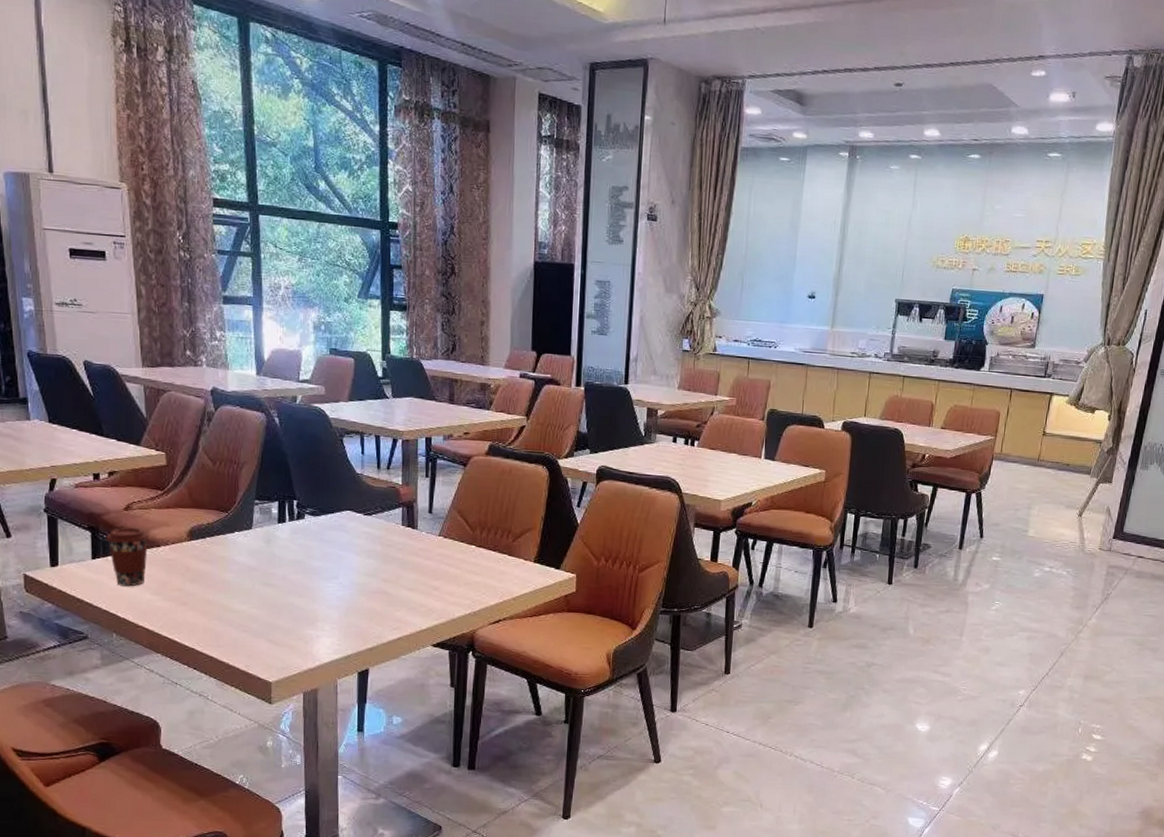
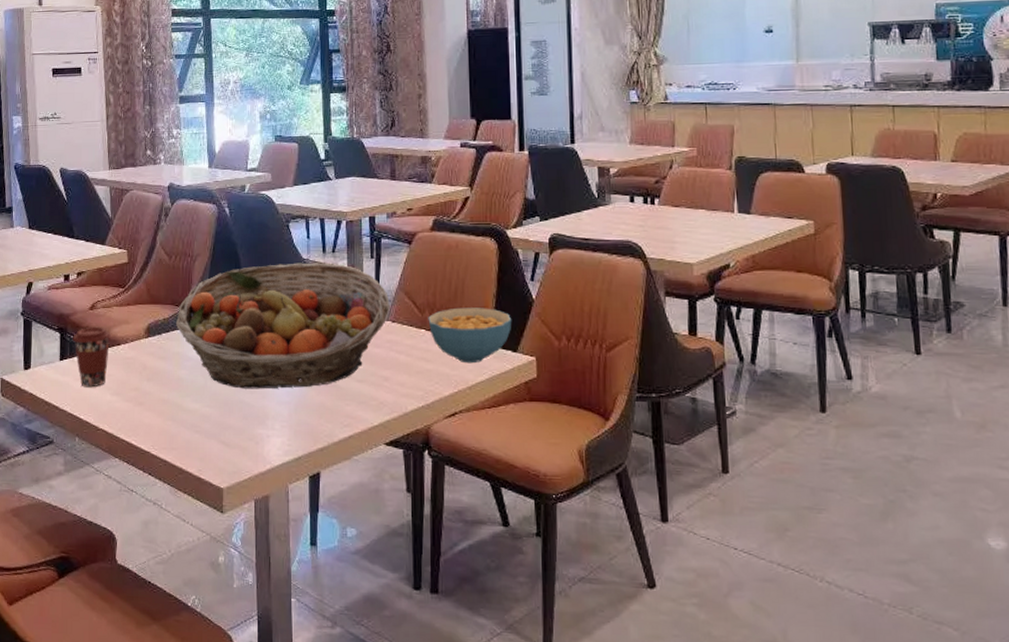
fruit basket: none [220,477,443,594] -> present [175,263,390,389]
cereal bowl: none [479,527,557,578] -> present [428,307,512,364]

